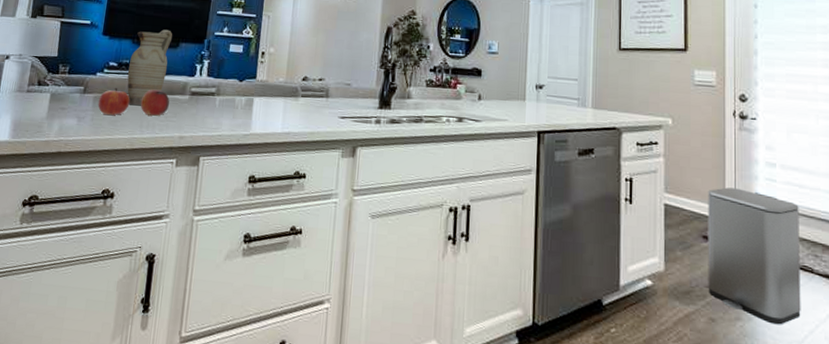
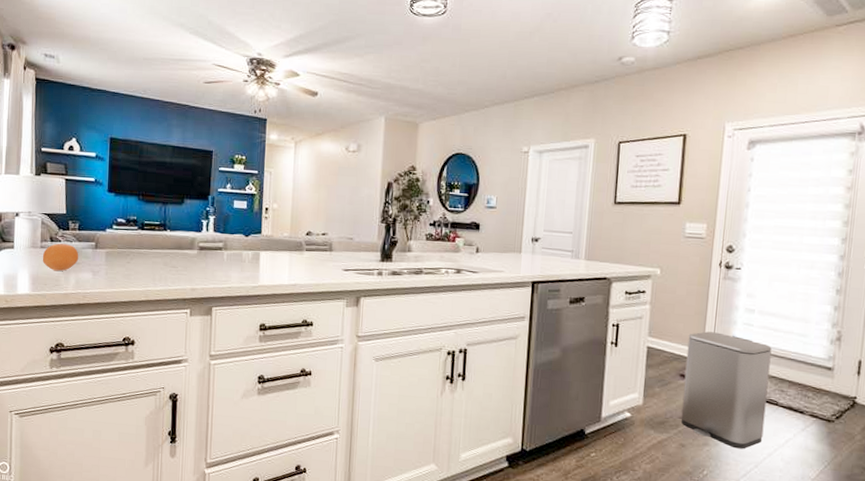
fruit: none [27,87,66,117] -> present [42,243,79,271]
fruit: present [98,87,130,116] -> none [110,243,141,270]
ceramic jug: present [127,29,172,106] -> none [136,186,176,261]
fruit: present [140,89,170,116] -> none [151,244,179,270]

